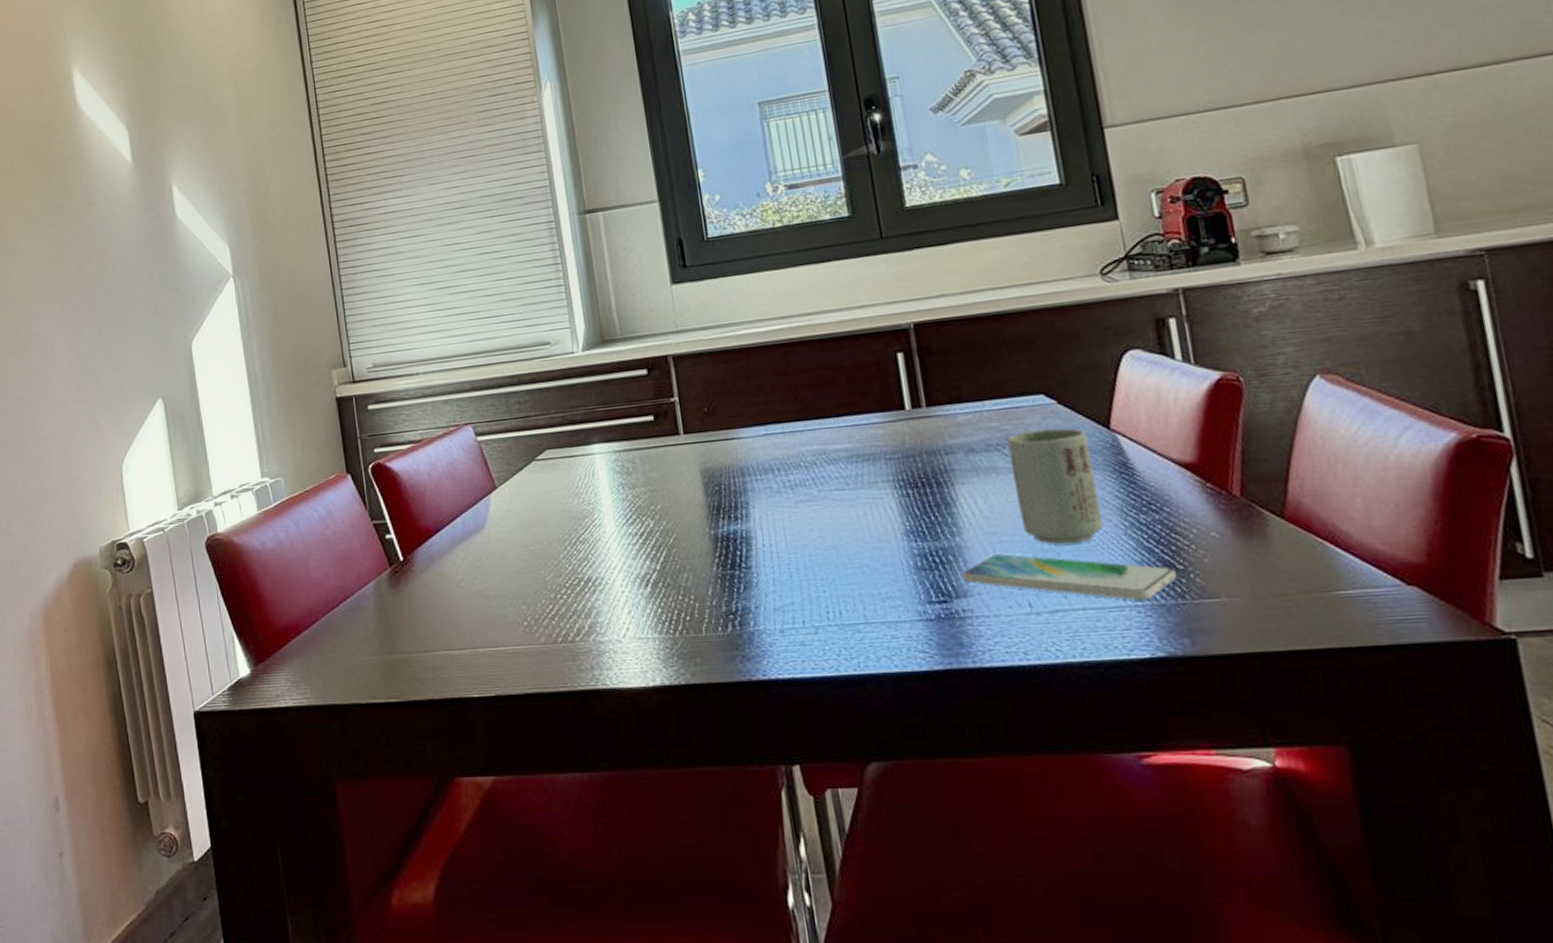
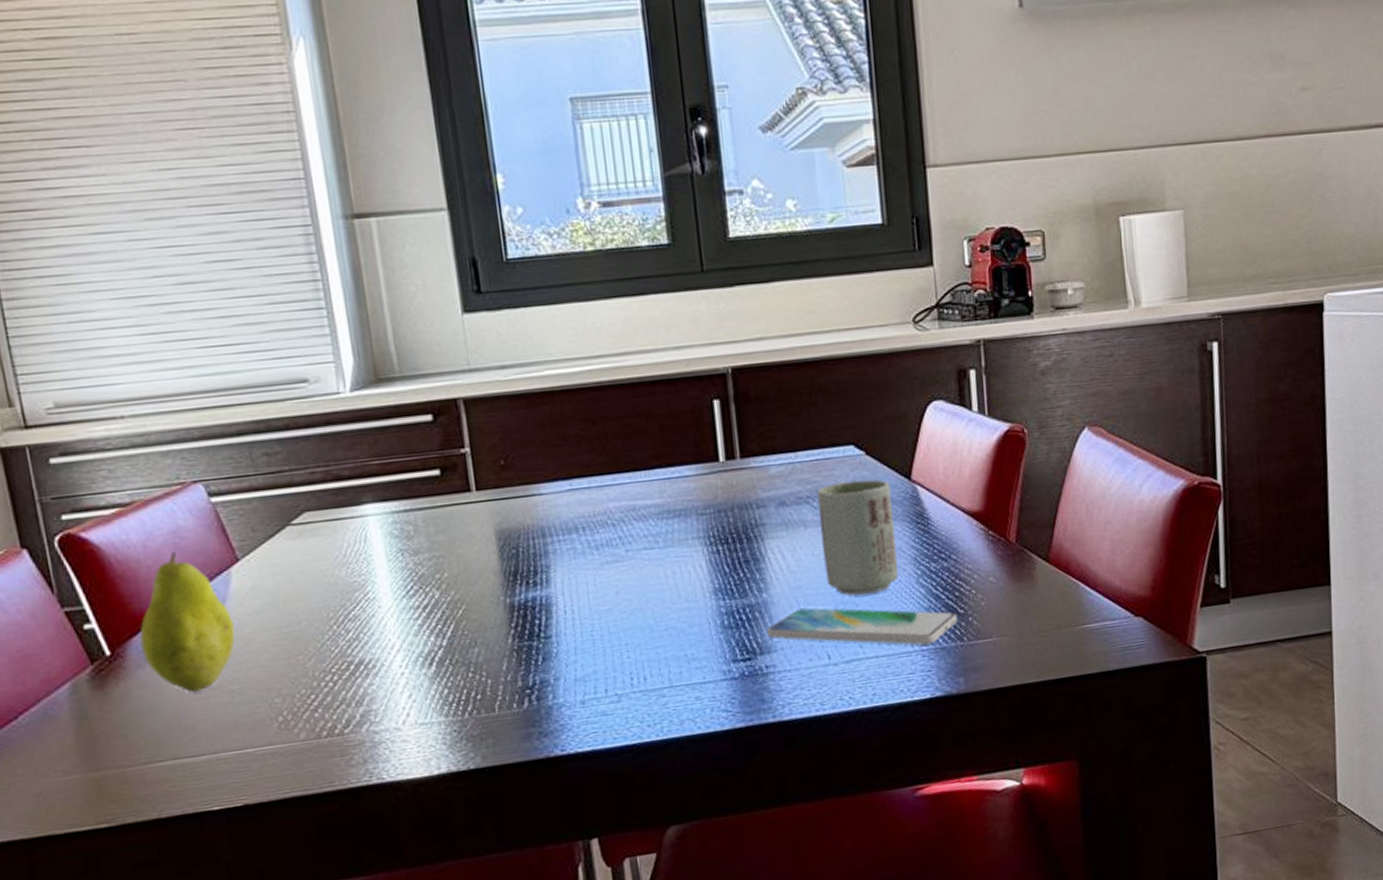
fruit: none [424,479,493,596] -> present [139,551,236,693]

